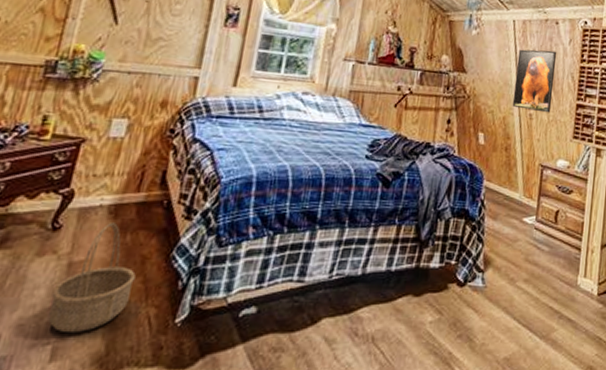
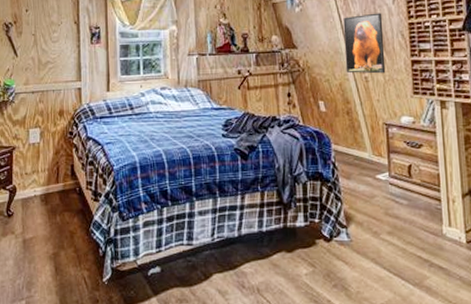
basket: present [48,223,136,334] -> none [16,208,69,292]

